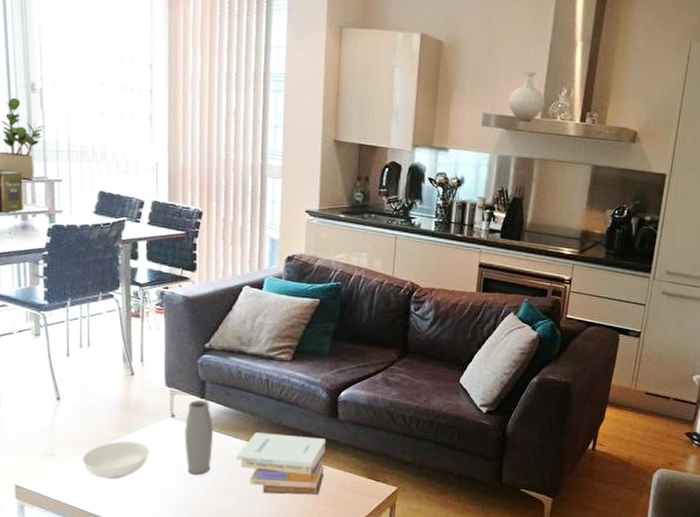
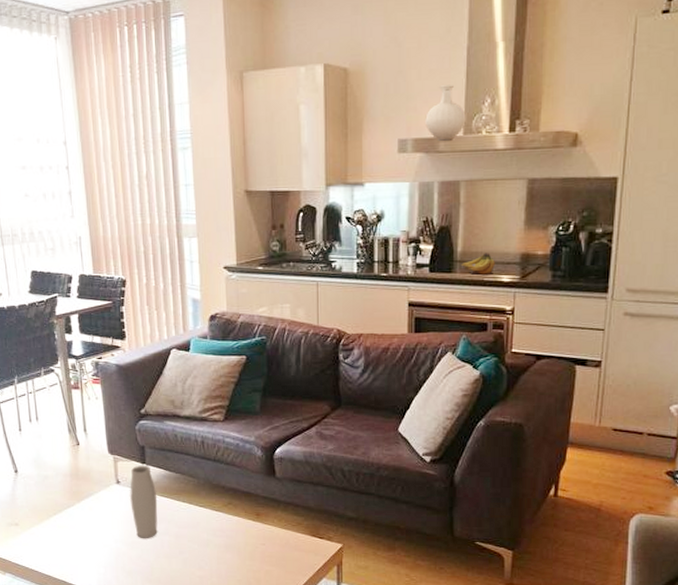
bowl: present [82,441,150,479] -> none [42,509,101,545]
books: present [235,432,327,495] -> none [180,494,267,555]
fruit: none [528,226,560,247] -> present [460,253,496,276]

